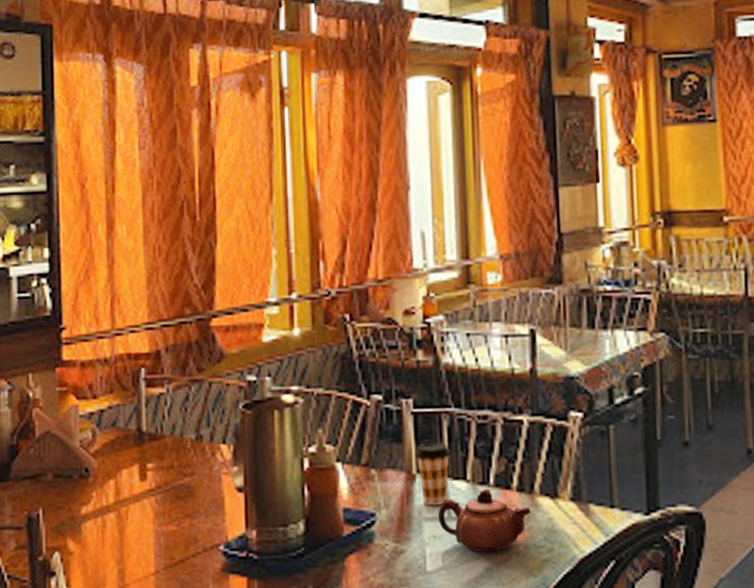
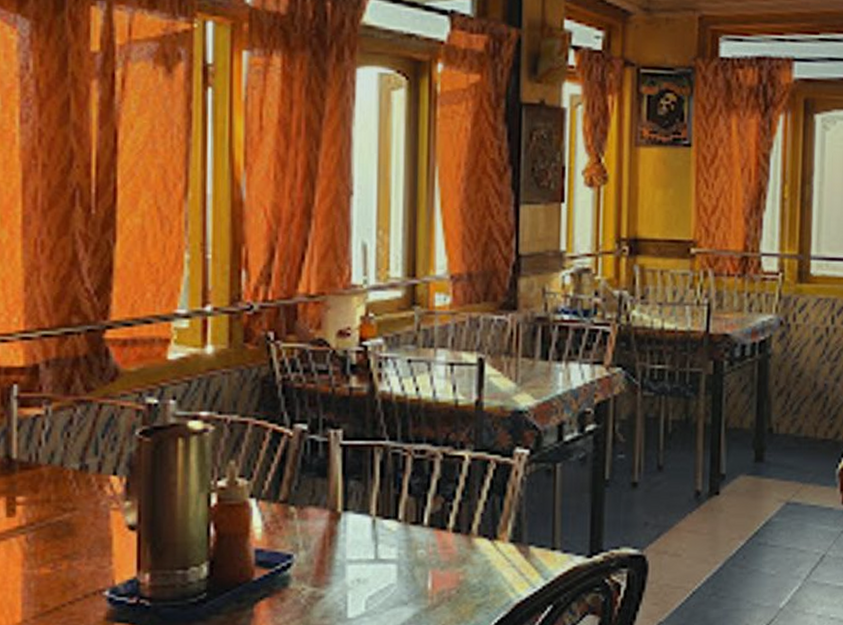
coffee cup: present [414,442,451,505] -> none [341,477,383,546]
teapot: present [437,489,531,552] -> none [363,529,466,597]

